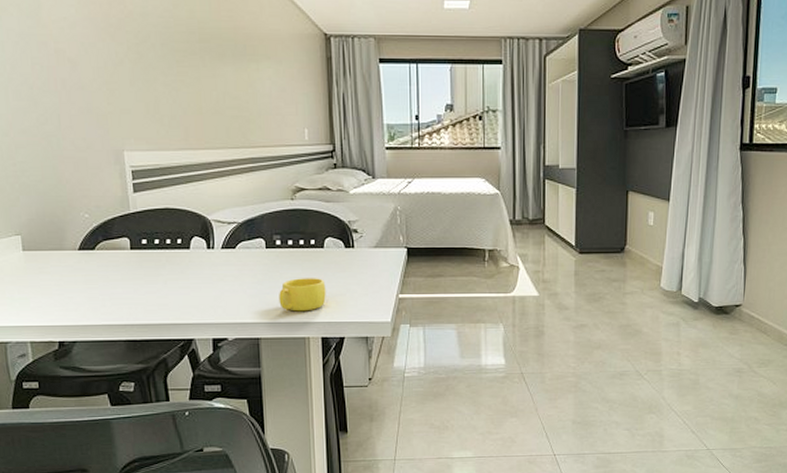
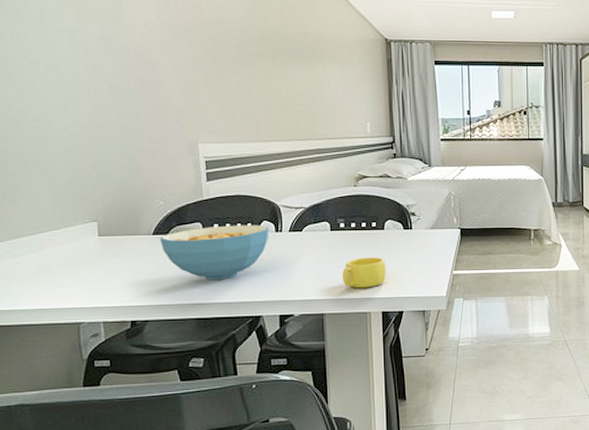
cereal bowl: none [85,240,201,300] -> present [159,224,269,280]

